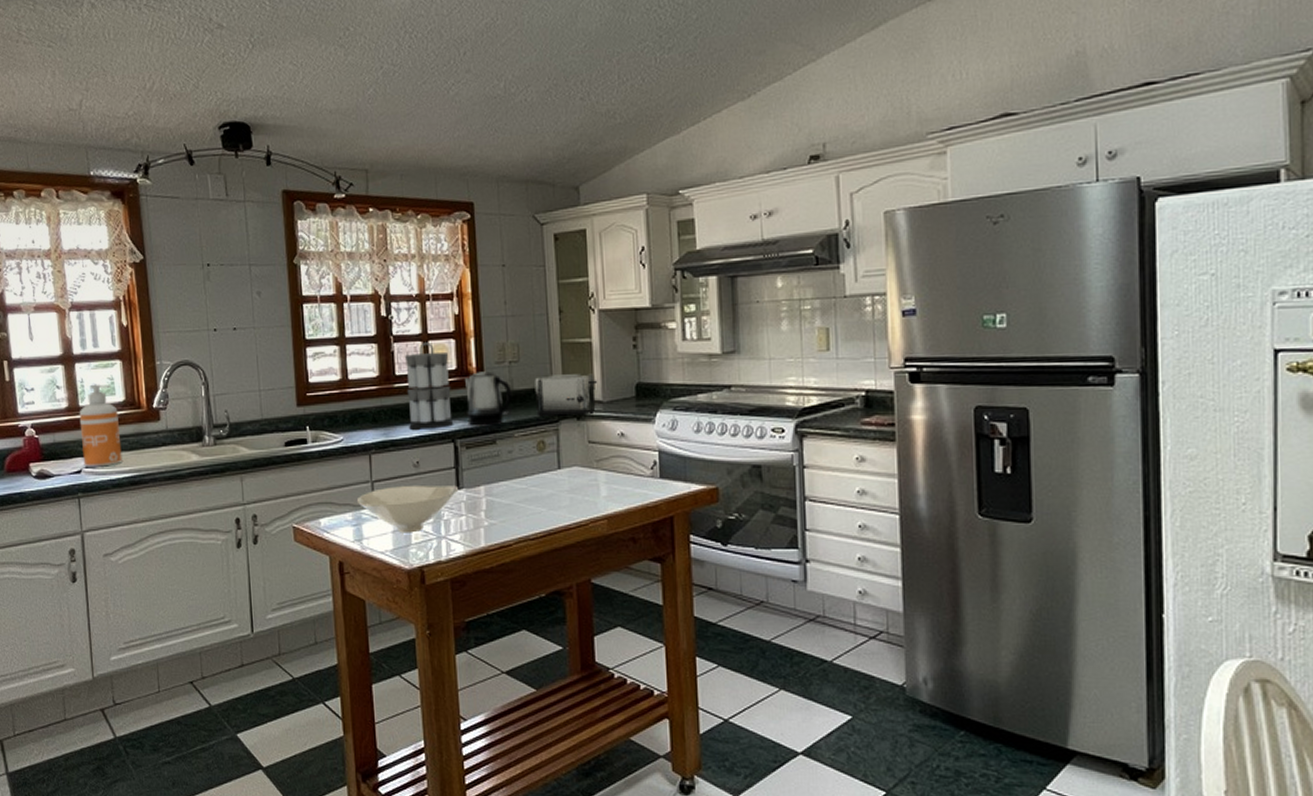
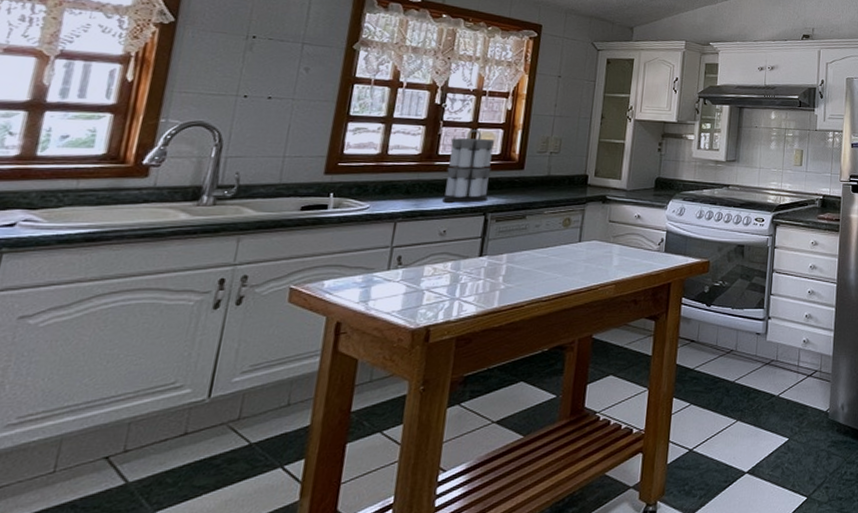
soap dispenser: present [79,384,123,467] -> none [21,134,92,221]
bowl: present [356,484,459,533] -> none [370,251,482,295]
kettle: present [464,371,513,425] -> none [501,158,549,202]
toaster: present [534,372,598,417] -> none [567,165,625,200]

